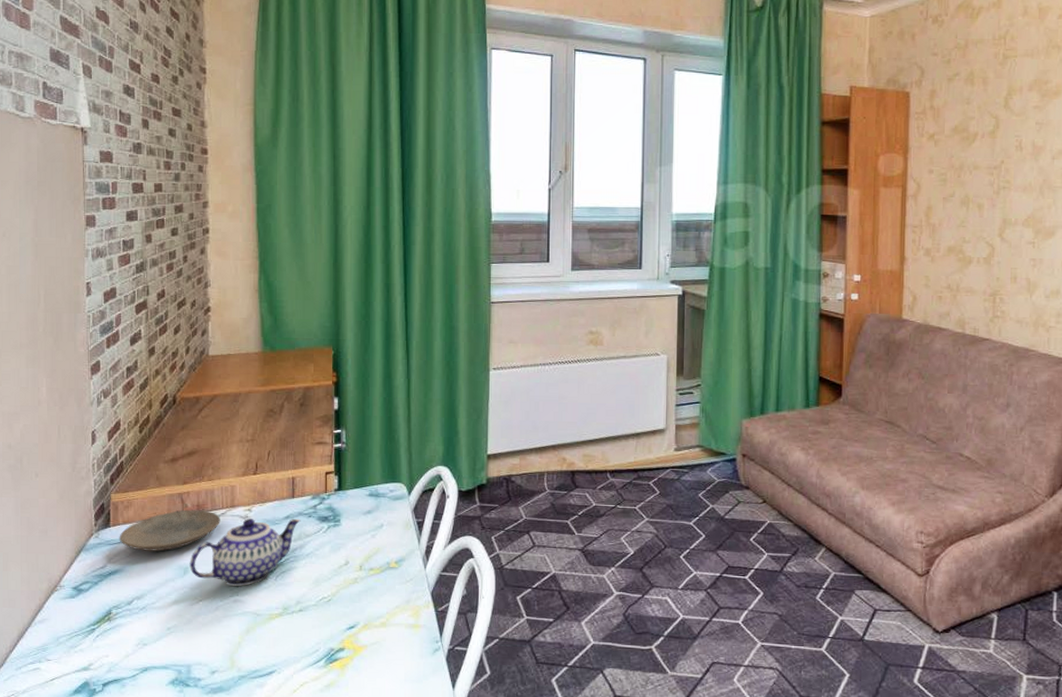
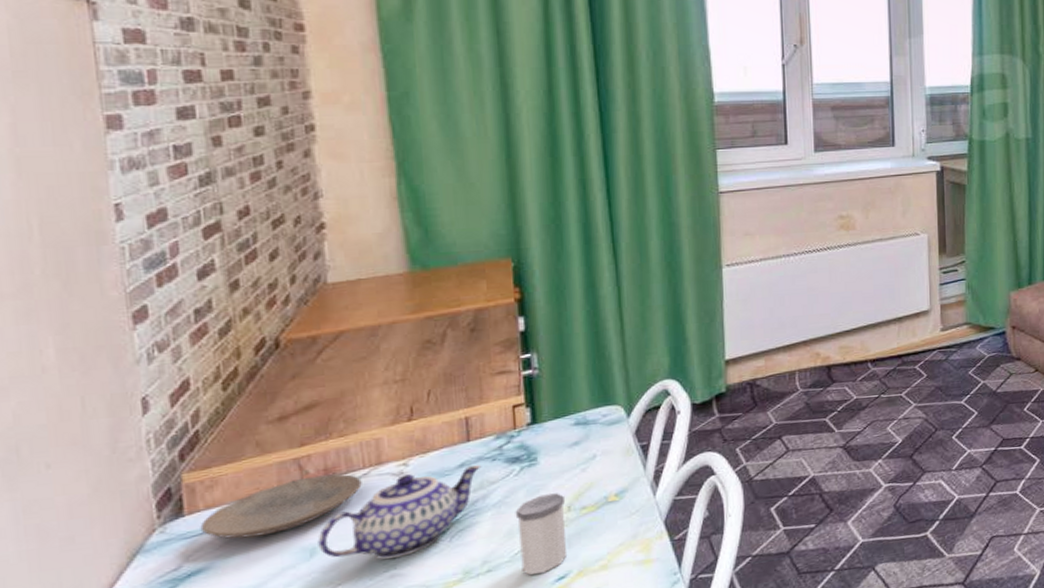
salt shaker: none [322,552,358,620] -> present [515,493,568,575]

